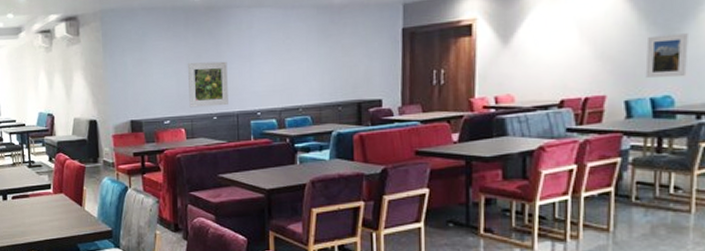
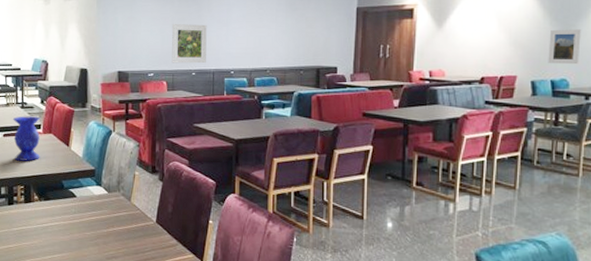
vase: none [21,175,52,225] -> present [13,116,41,161]

